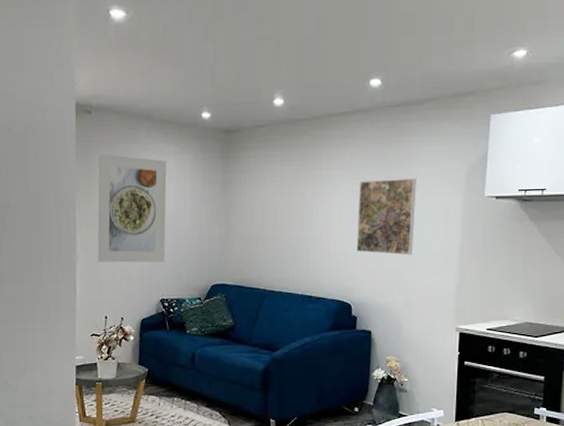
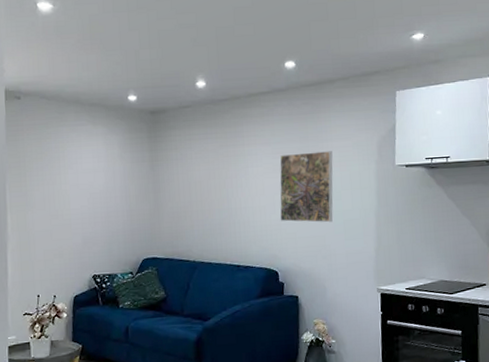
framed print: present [97,153,167,263] -> none [28,137,97,242]

